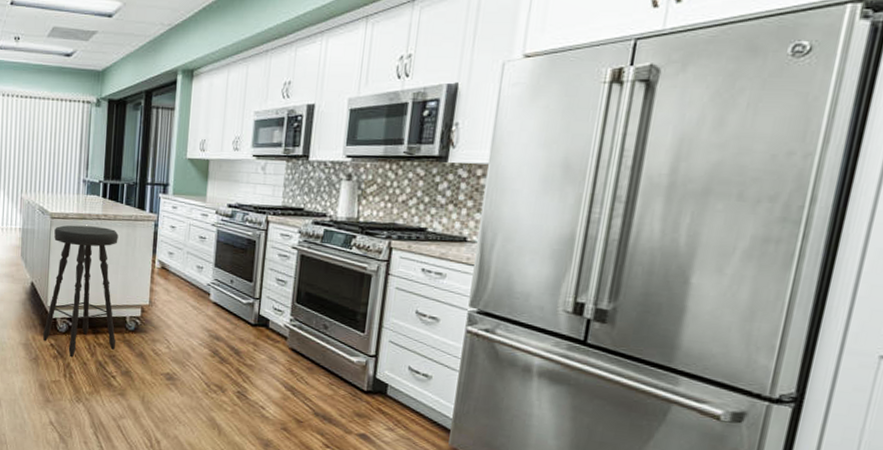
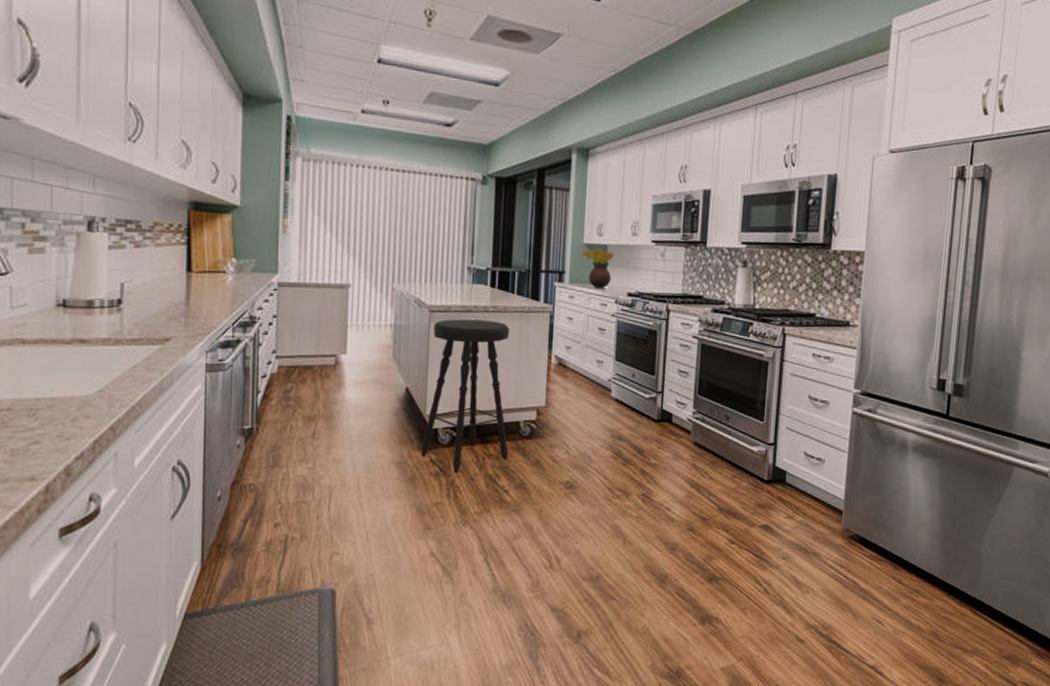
flower arrangement: none [185,163,217,201] -> present [581,248,615,289]

